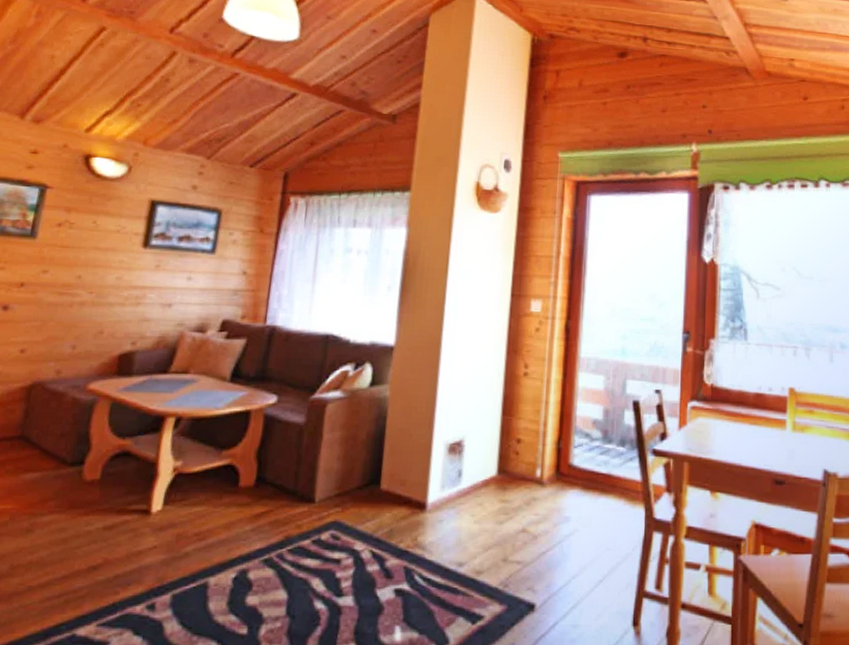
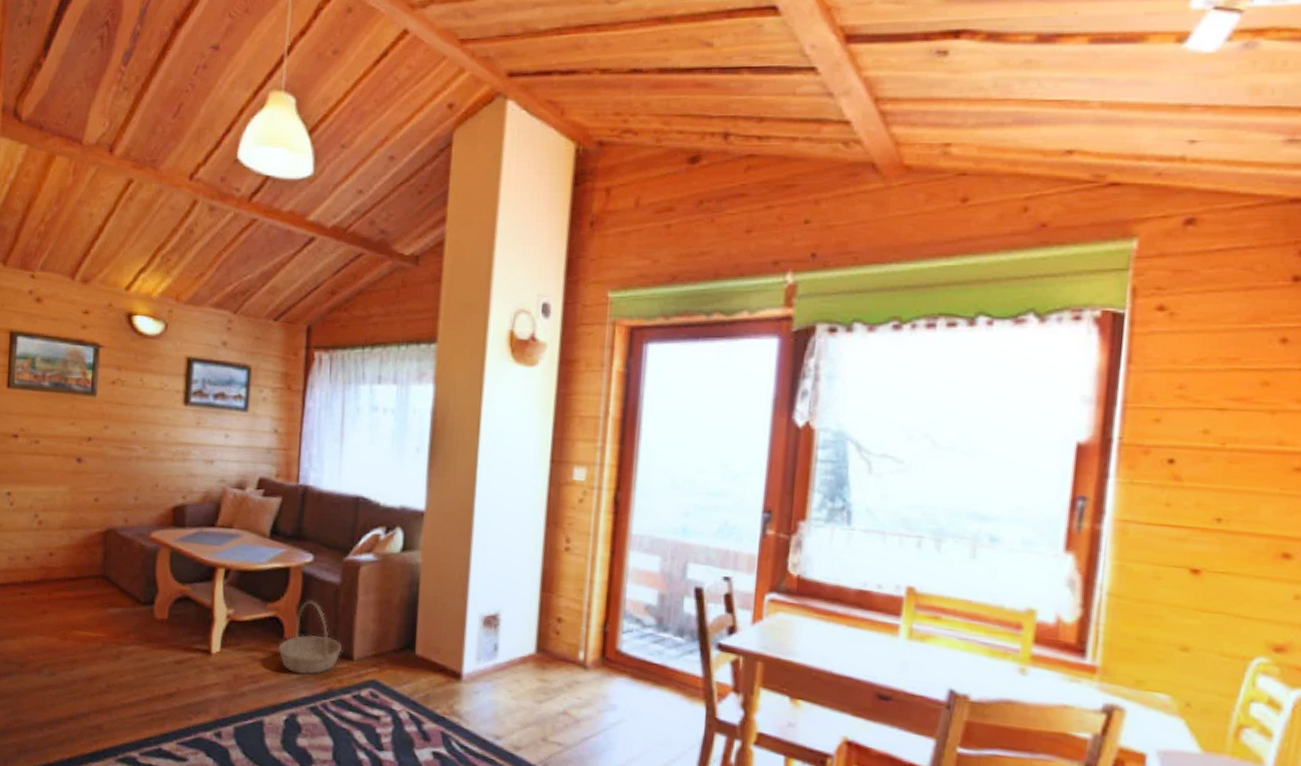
basket: none [231,443,304,525] -> present [278,600,343,676]

